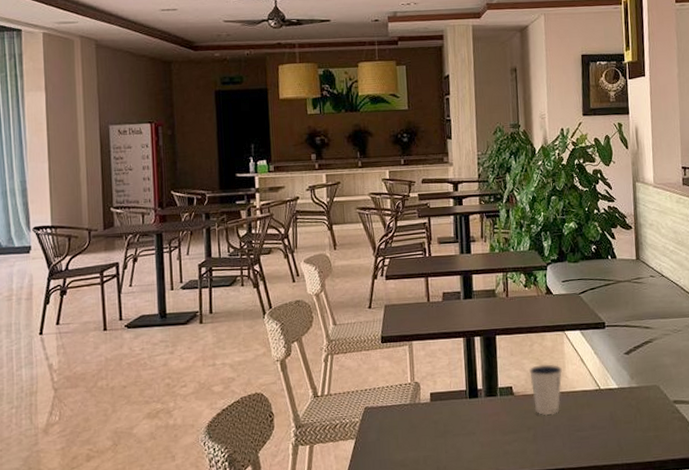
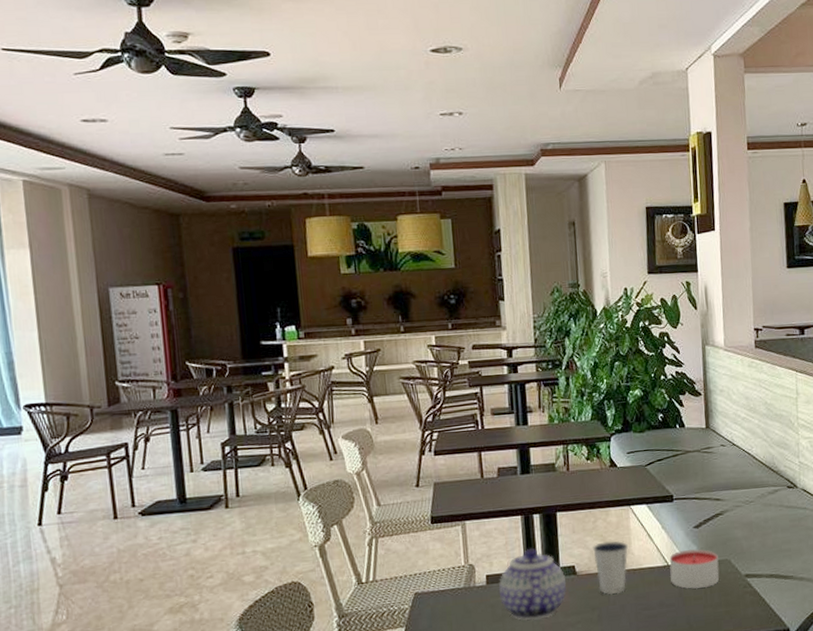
teapot: none [441,369,505,437] -> present [498,548,567,620]
candle: none [601,374,649,413] -> present [669,549,720,589]

